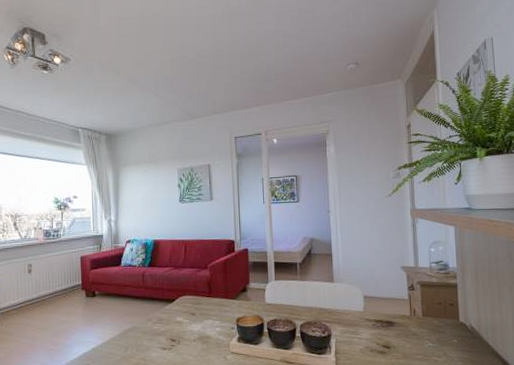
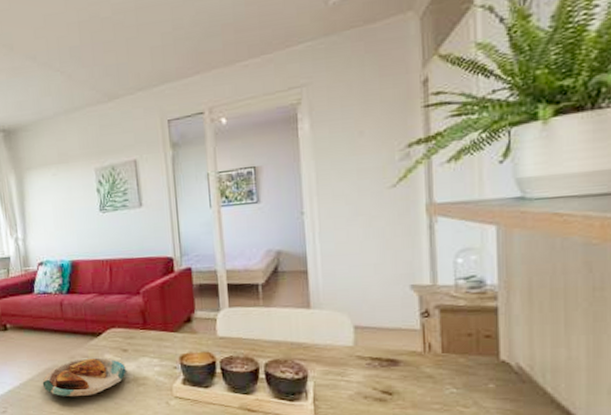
plate: none [122,320,194,354] -> present [42,357,127,398]

